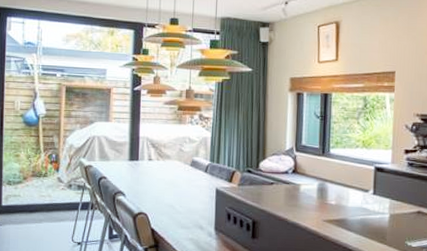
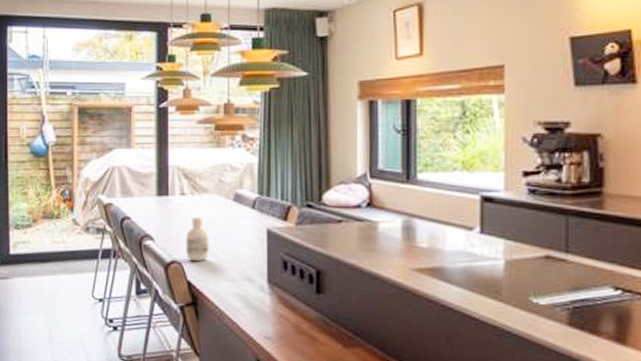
bottle: none [151,177,170,213] -> present [186,216,209,262]

